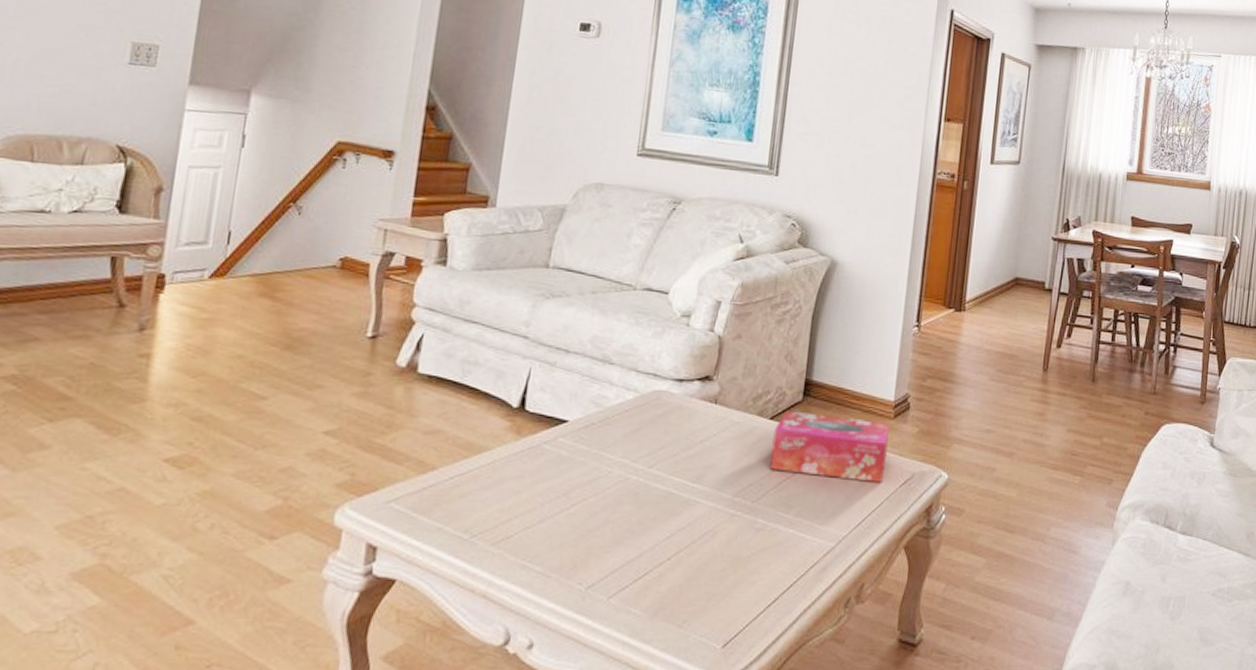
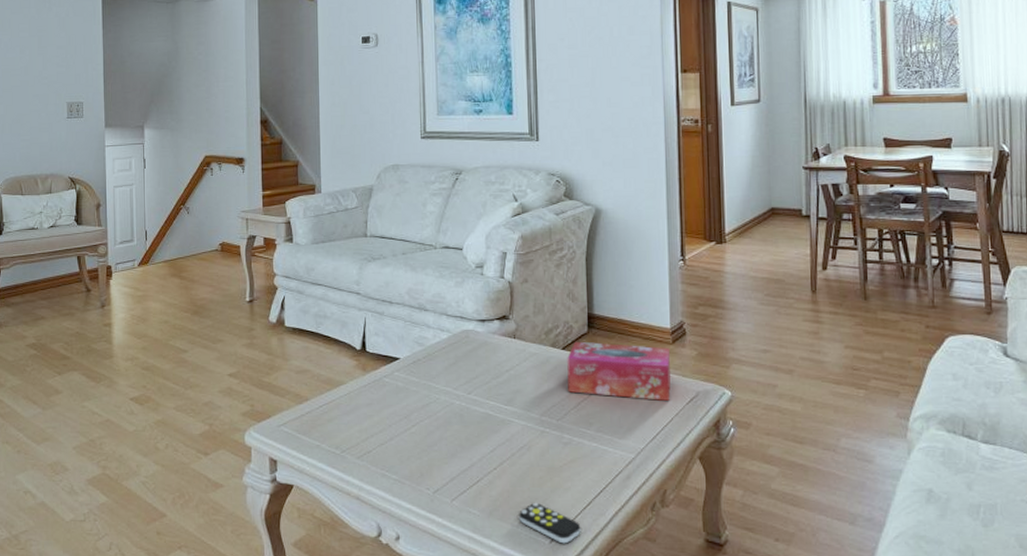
remote control: none [689,599,762,648] -> present [519,502,581,544]

